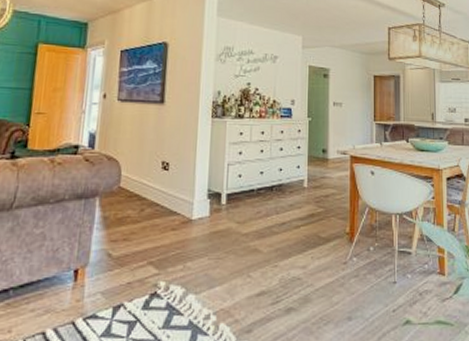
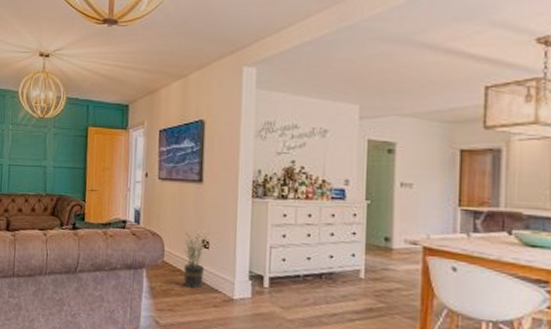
potted plant: none [141,155,168,213] -> present [183,232,208,289]

